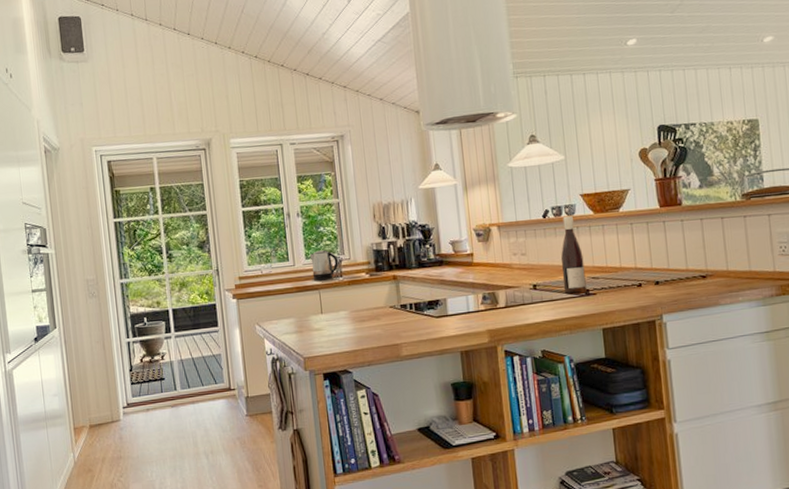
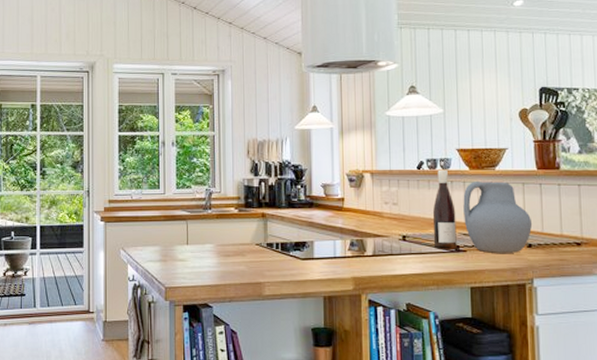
kettle: present [310,250,338,281] -> none [181,181,208,211]
ceramic pitcher: none [589,222,659,294] -> present [463,181,533,254]

